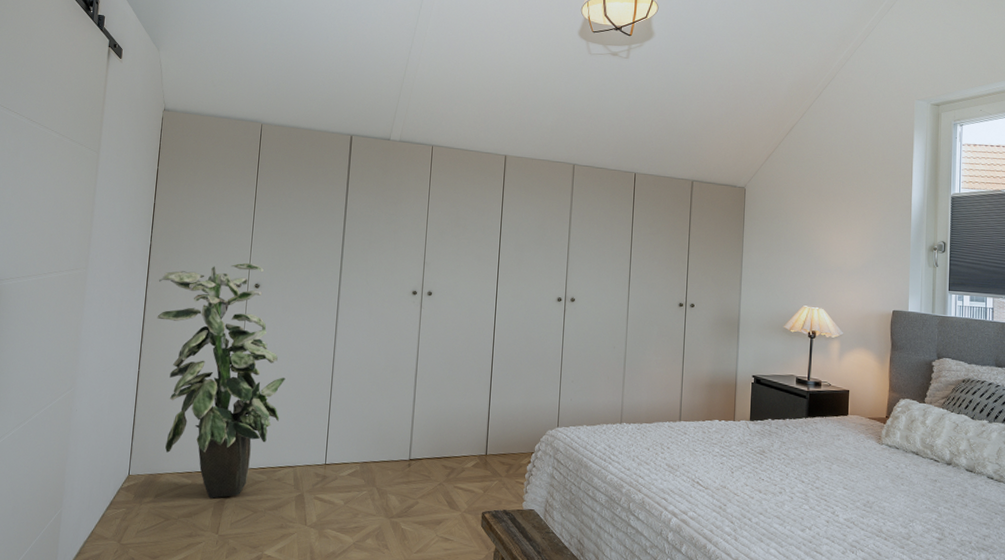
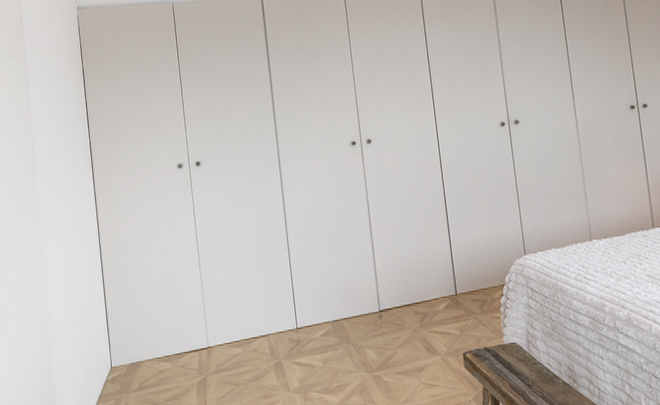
indoor plant: present [157,262,286,499] -> none [103,142,245,378]

